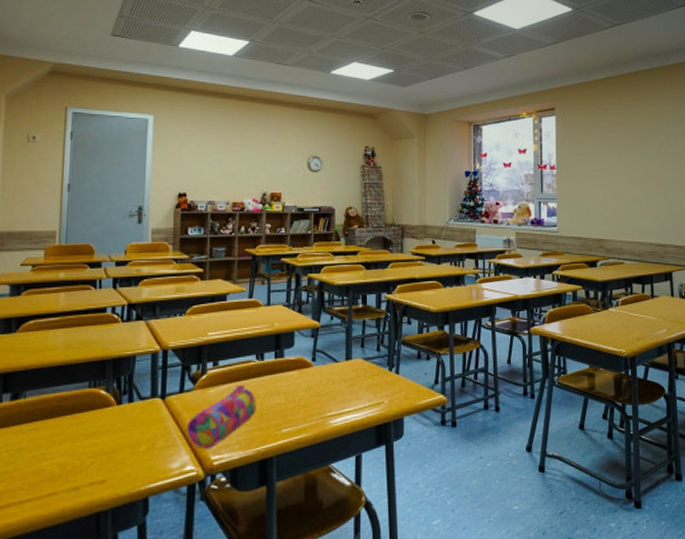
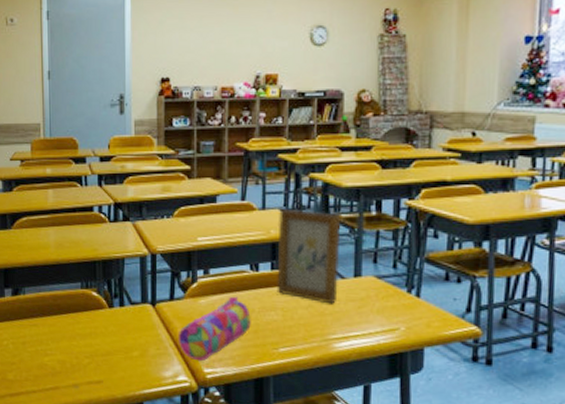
picture frame: none [280,304,334,386] -> present [277,208,341,304]

